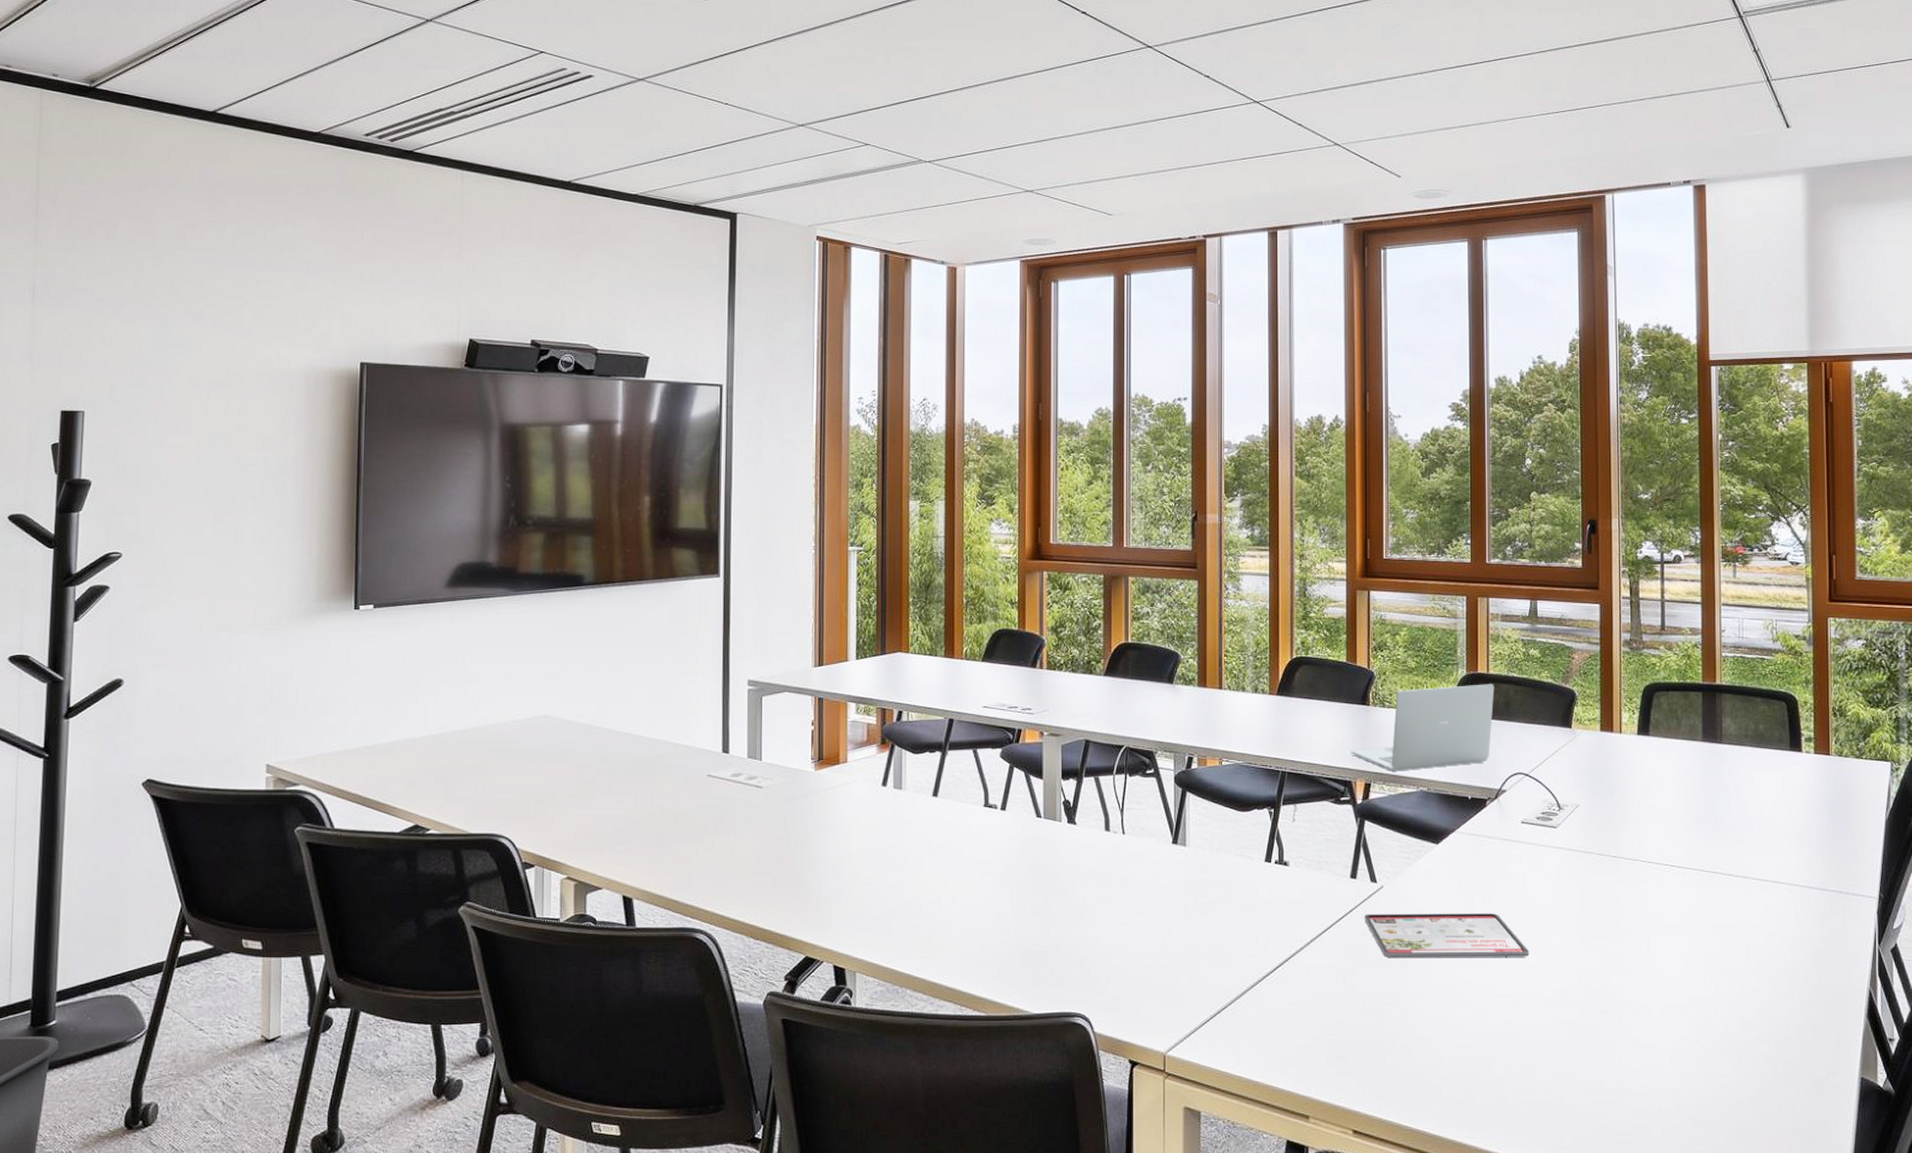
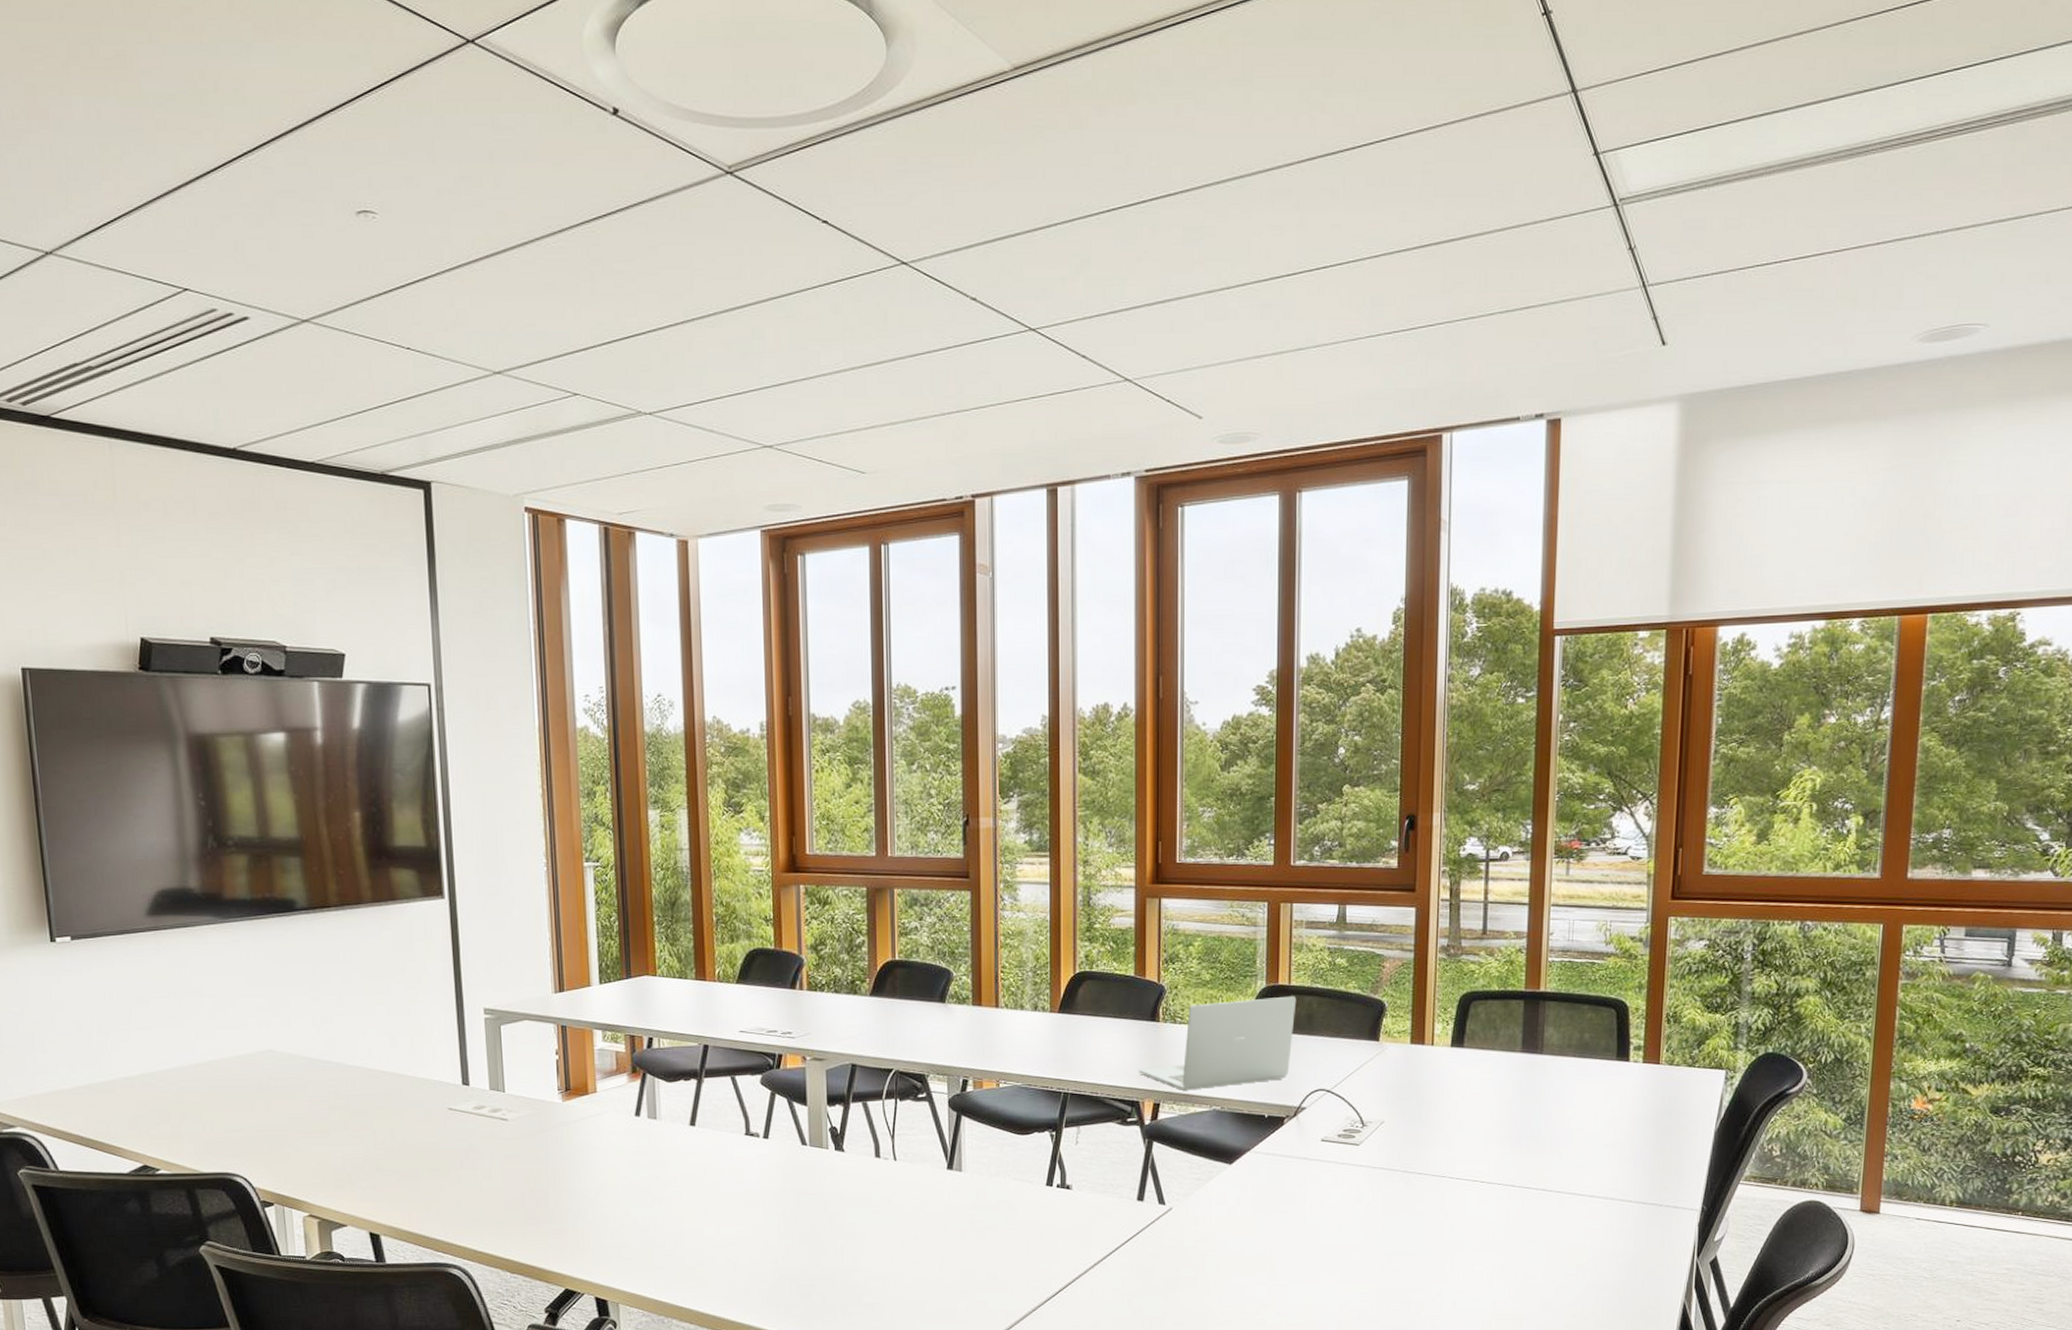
tablet: present [1364,913,1530,959] -> none [1152,1233,1326,1280]

